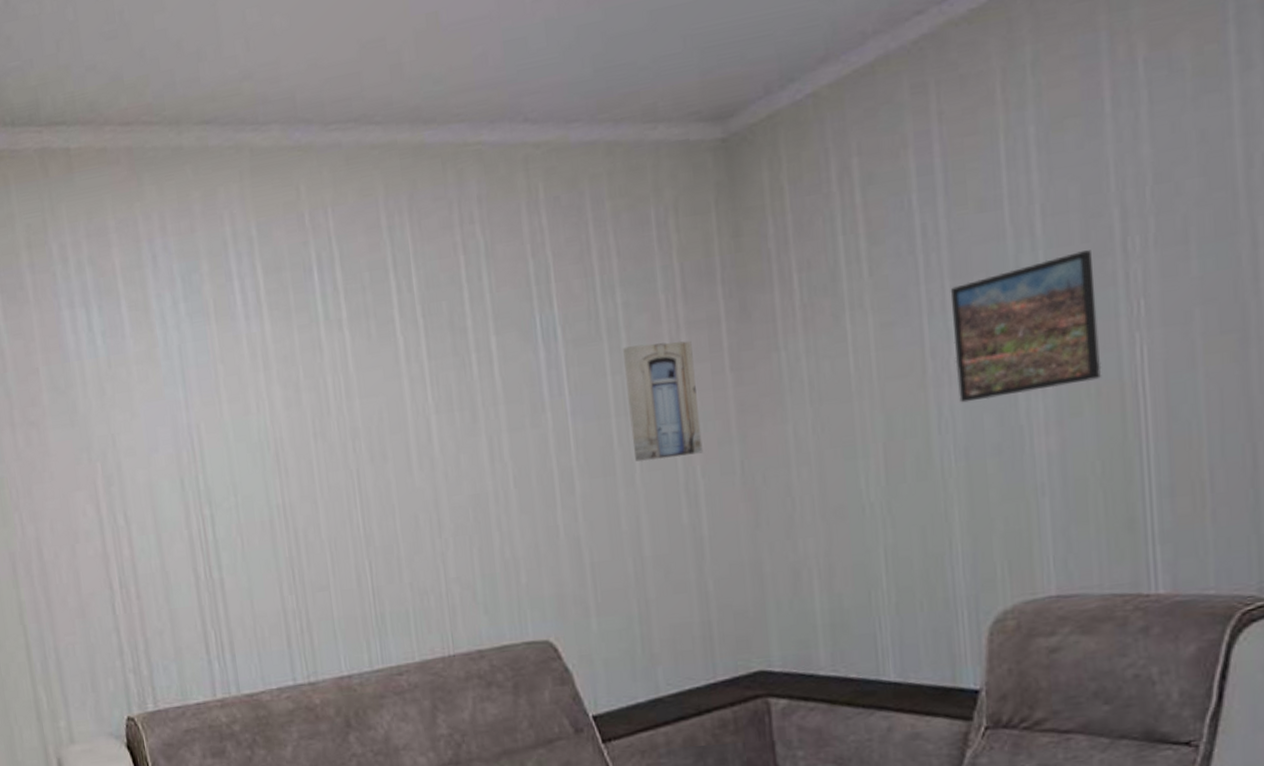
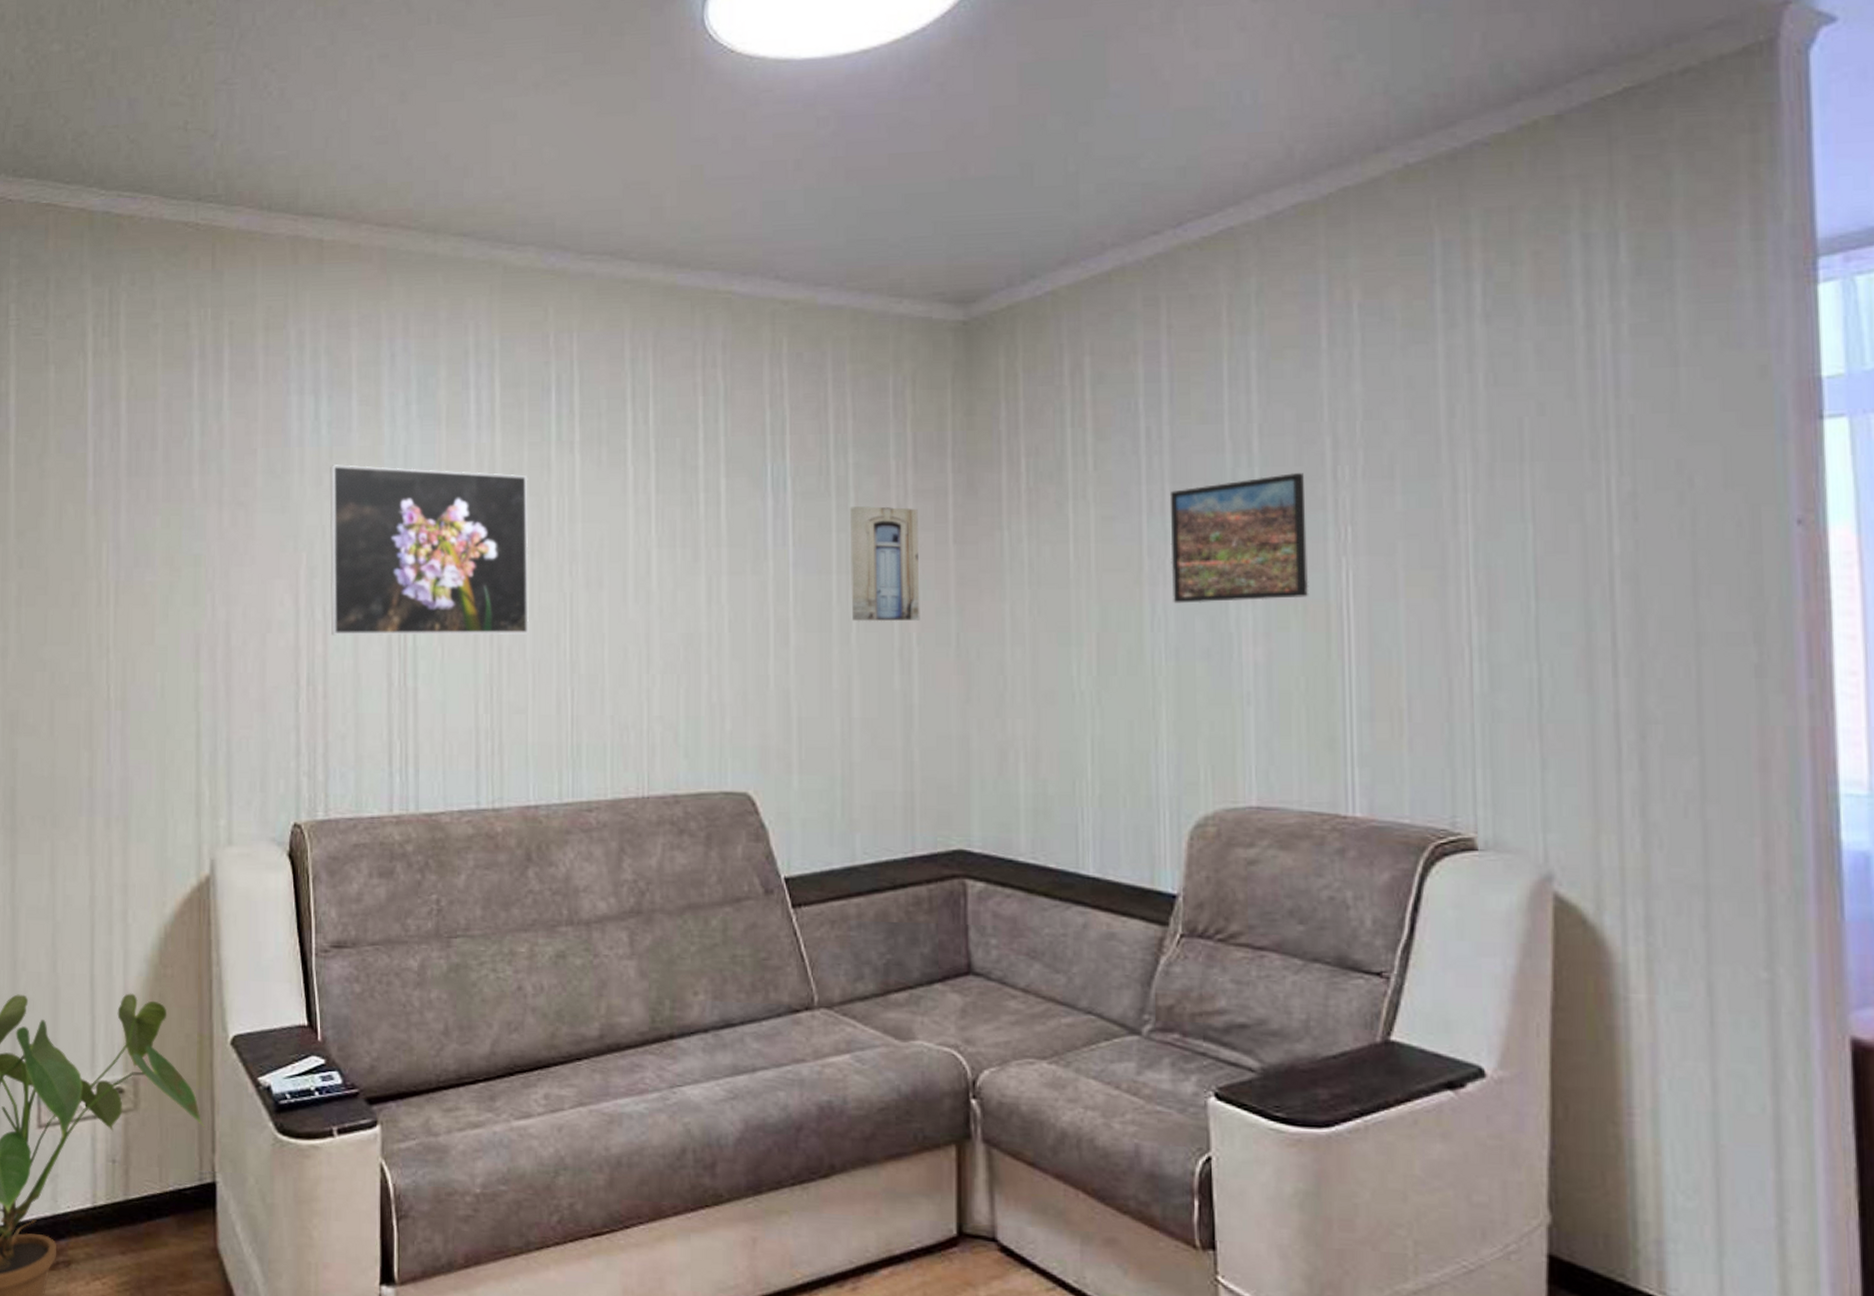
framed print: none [110,359,321,539] -> present [329,464,530,636]

